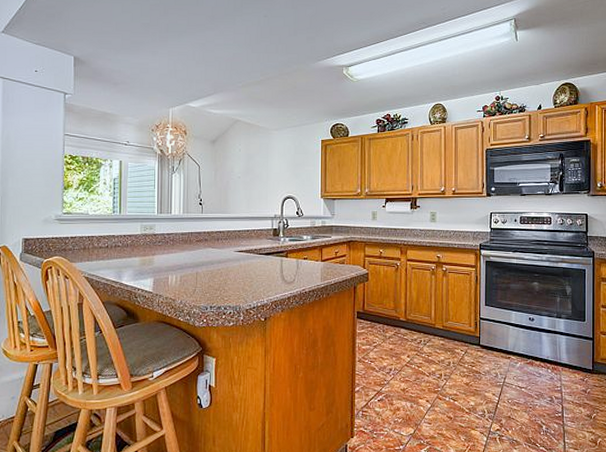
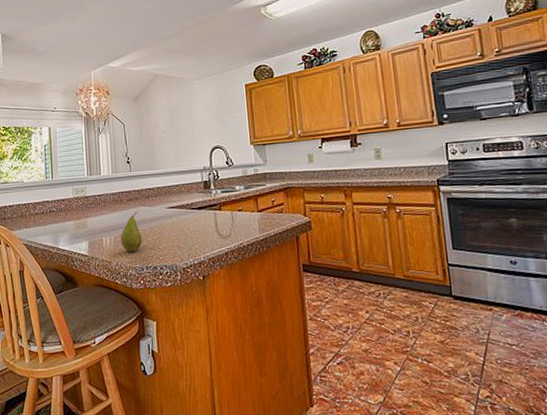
fruit: none [187,252,209,291] -> present [120,211,143,252]

